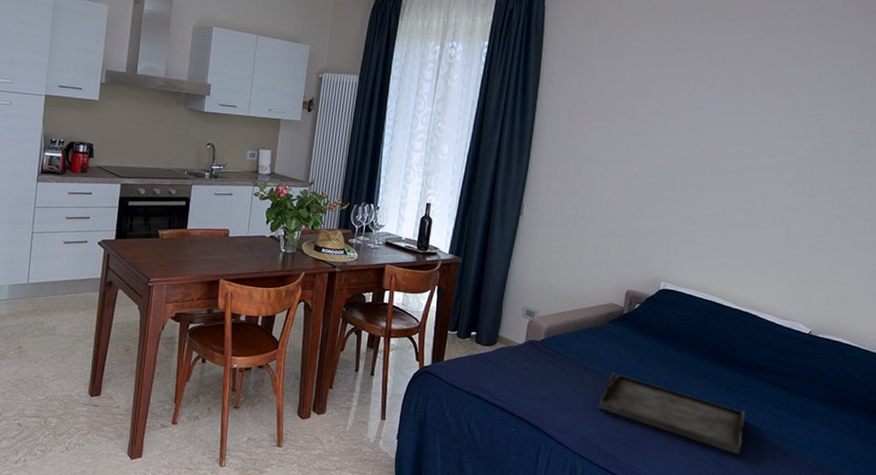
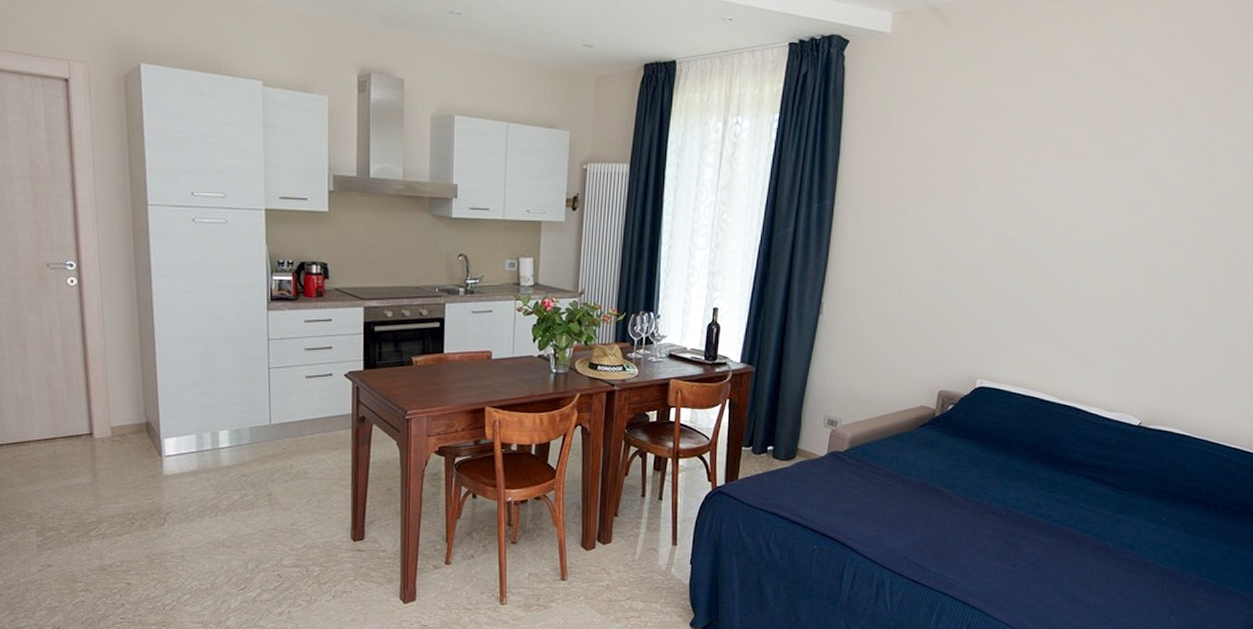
serving tray: present [598,372,746,455] -> none [907,480,1067,558]

